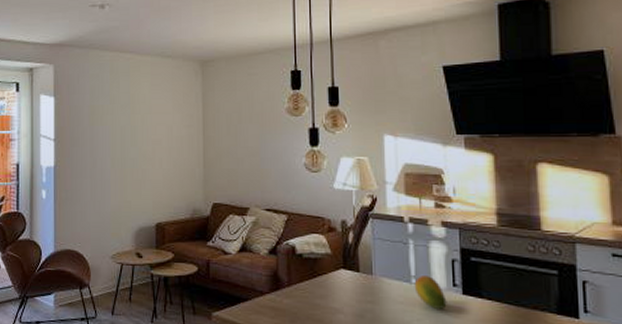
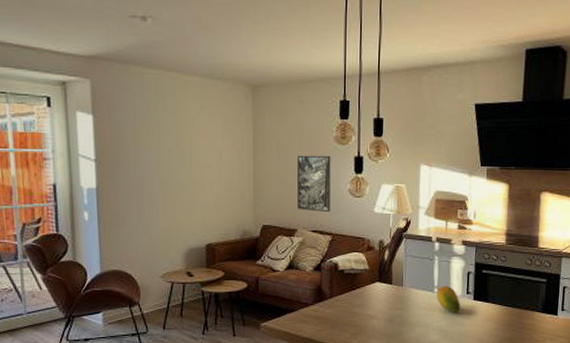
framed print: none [247,128,285,190] -> present [296,155,331,213]

